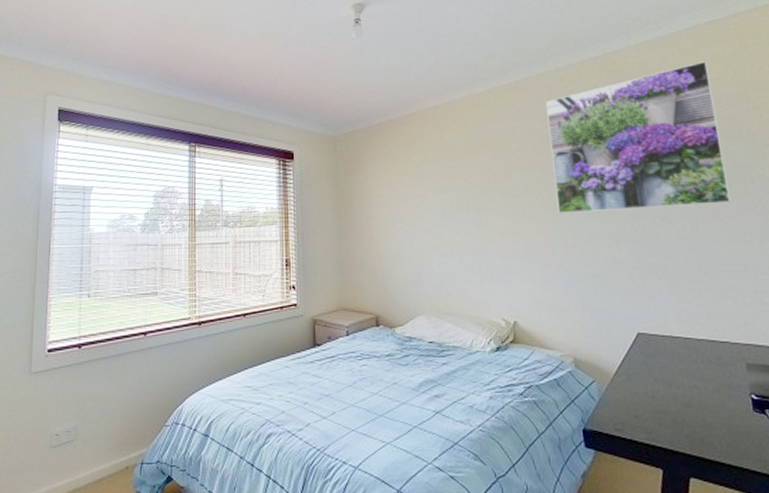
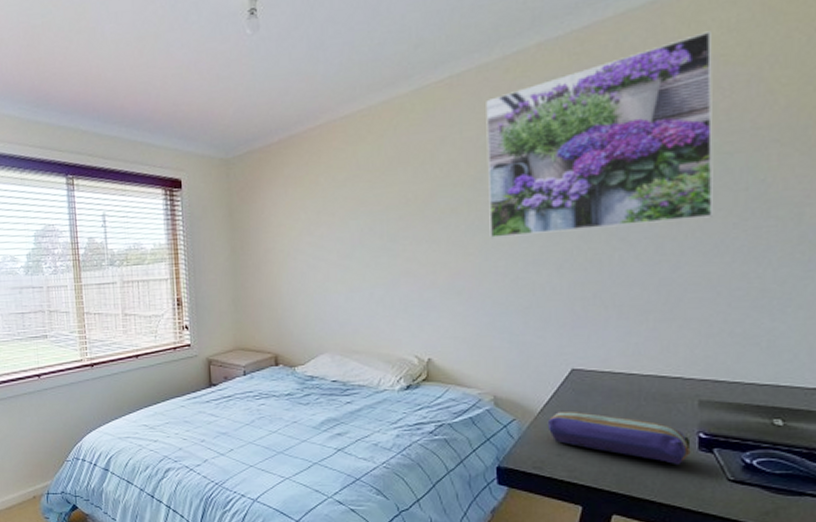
pencil case: none [622,372,748,427] -> present [547,410,691,466]

